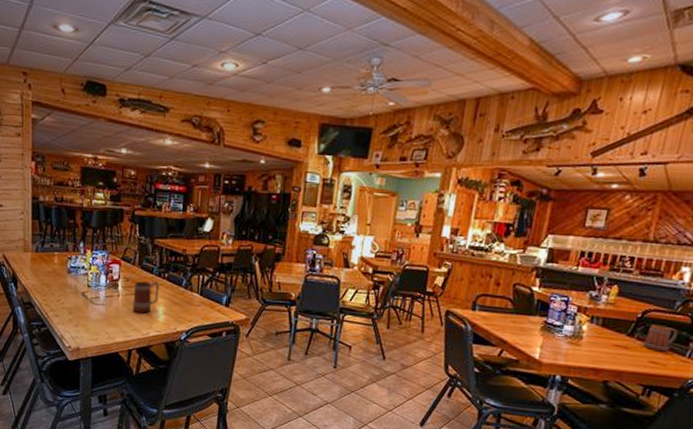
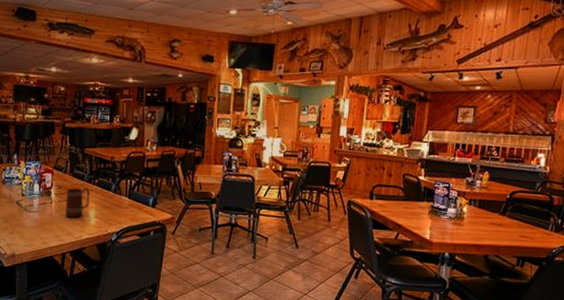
beer mug: present [643,324,678,353] -> none [513,204,540,227]

